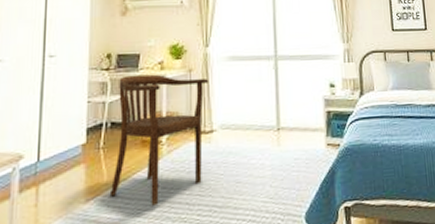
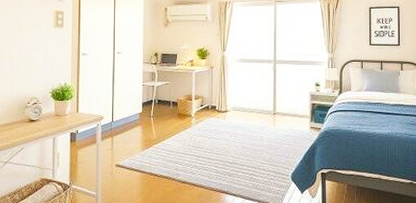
armchair: present [109,74,209,206] -> none [157,69,225,157]

